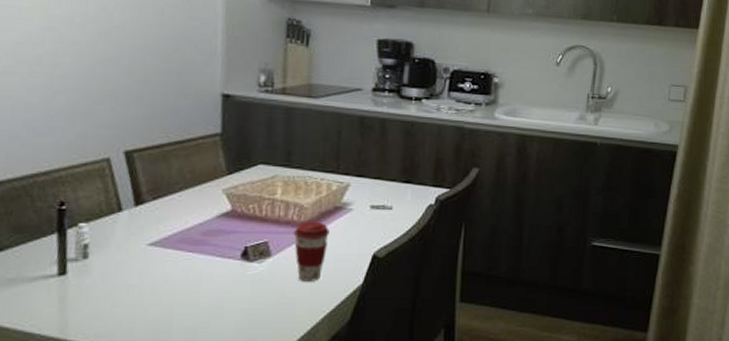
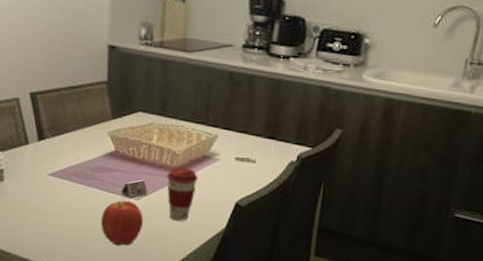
apple: none [215,265,268,320] -> present [100,200,144,247]

